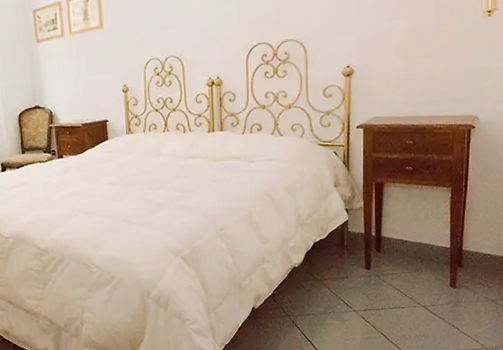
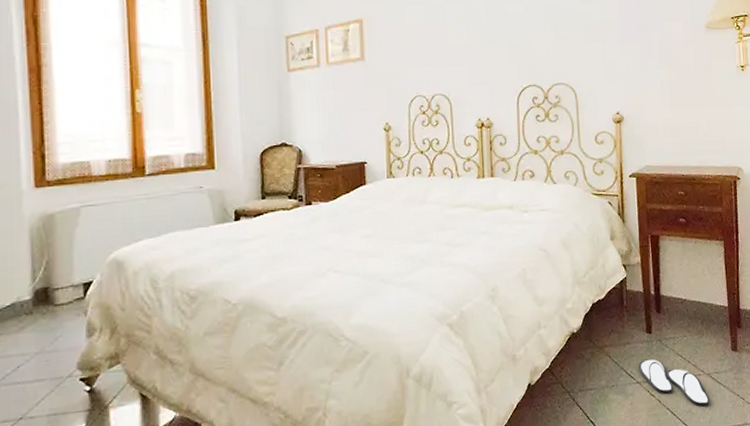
slippers: none [356,291,425,334] -> present [638,359,711,407]

